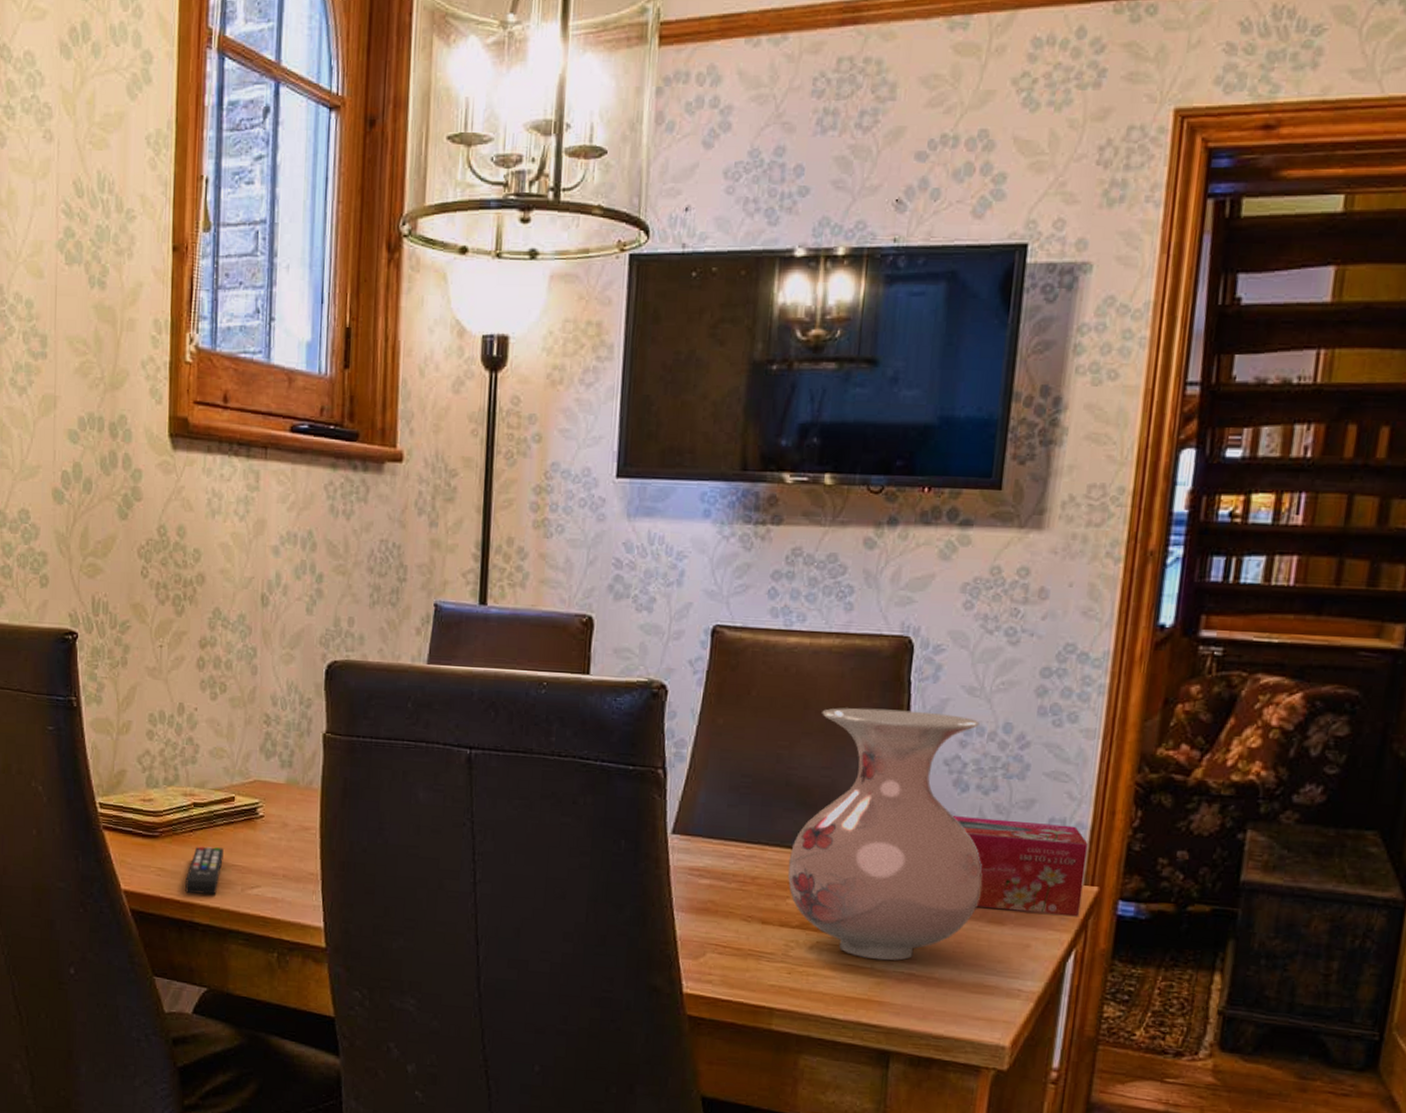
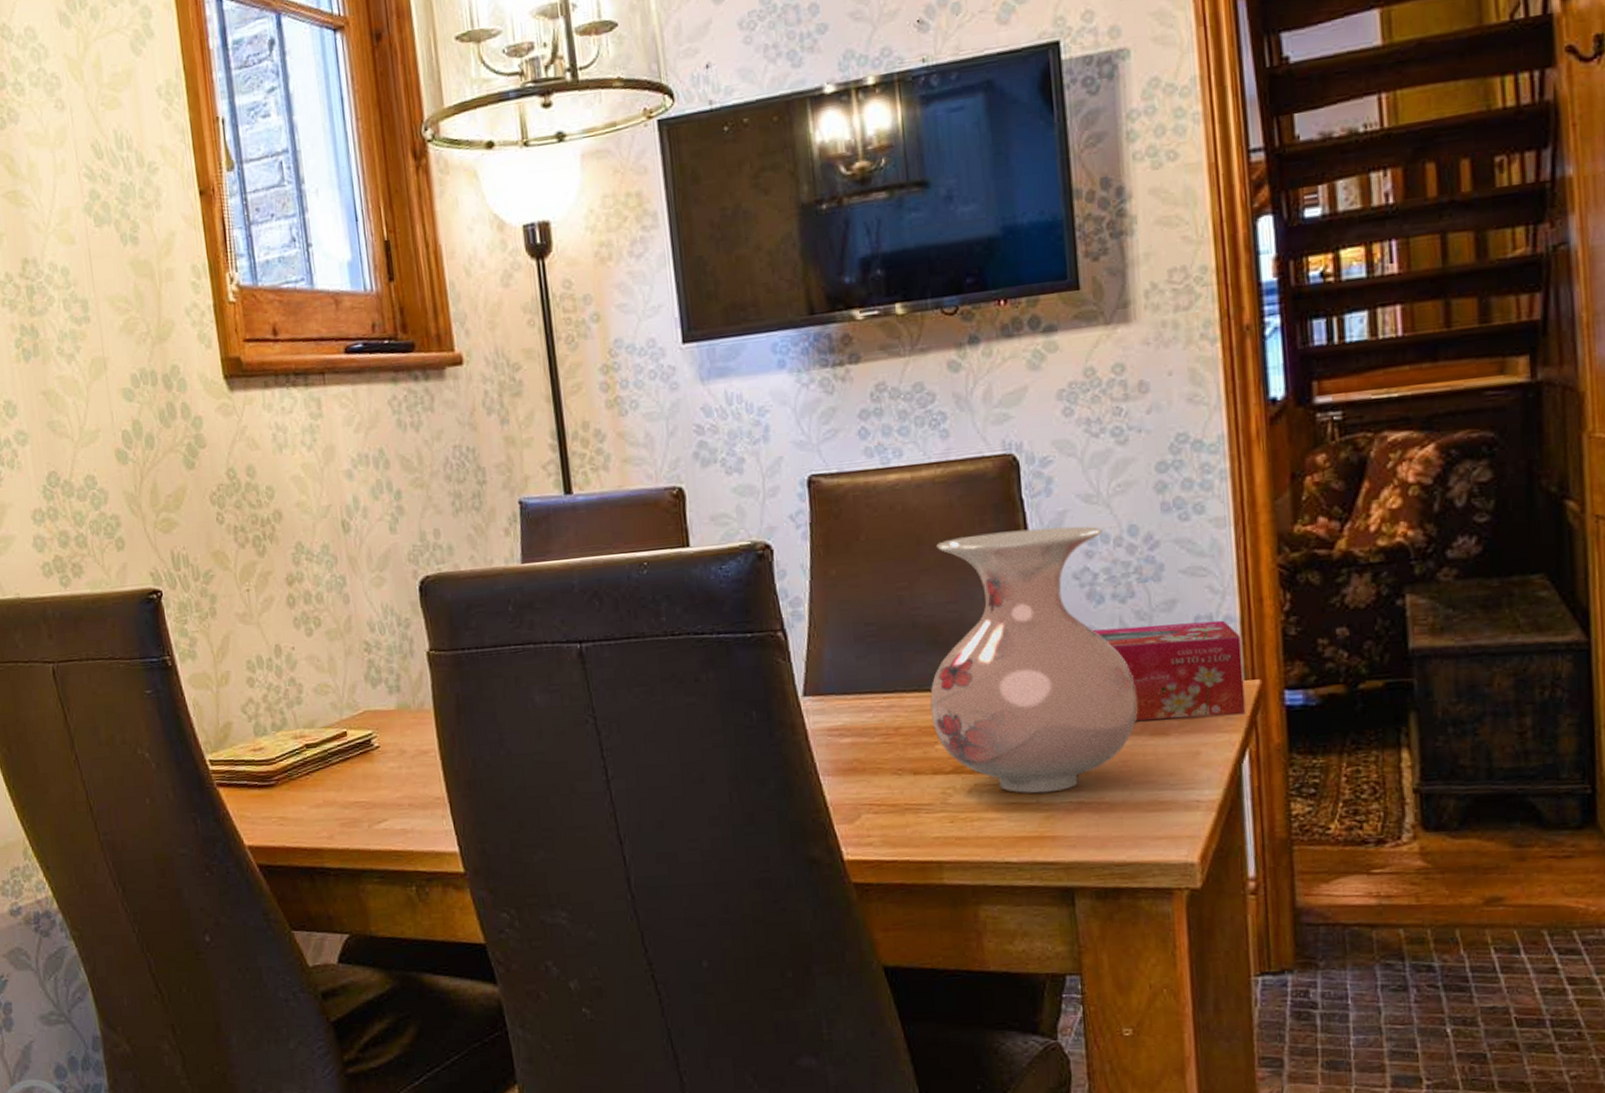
remote control: present [184,846,224,895] -> none [309,786,345,840]

